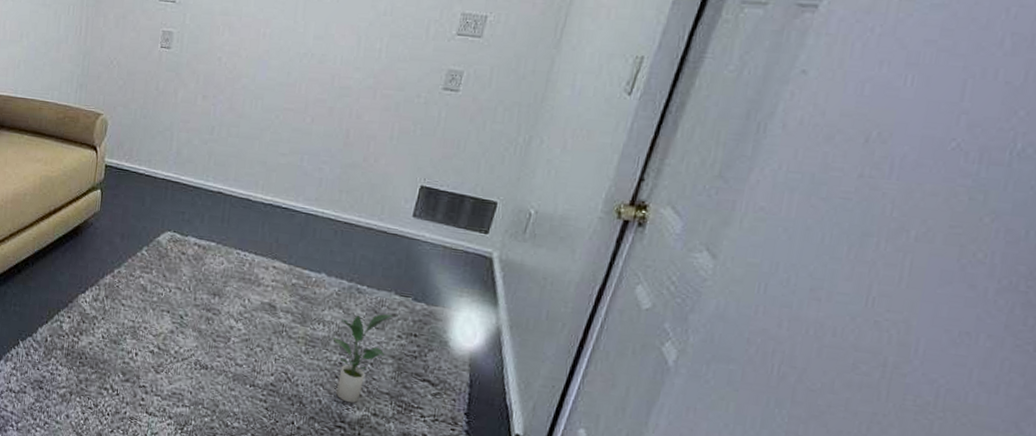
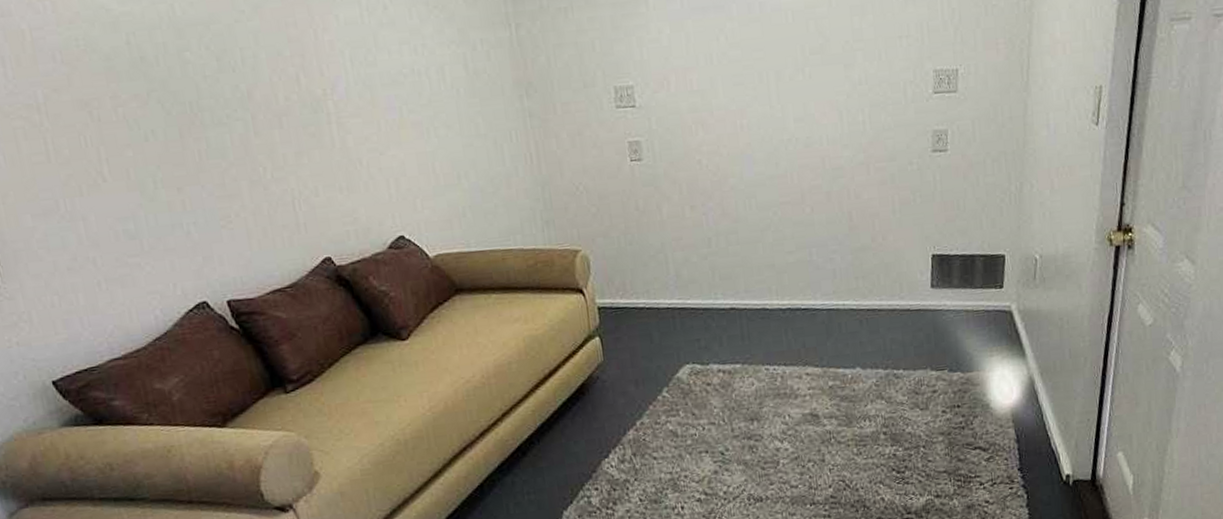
potted plant: present [333,314,394,404] -> none [881,391,935,493]

